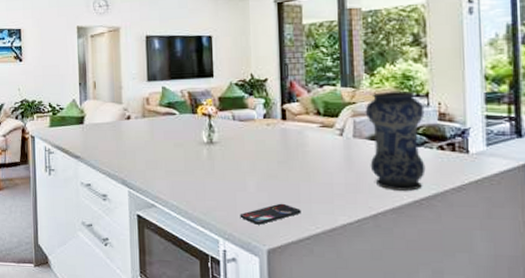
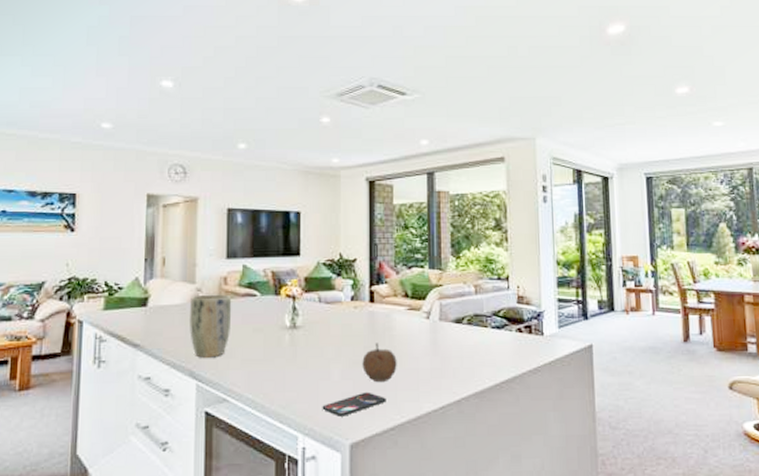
plant pot: none [119,113,155,169] -> present [190,294,232,358]
fruit: none [276,158,311,195] -> present [362,343,397,383]
vase: present [365,91,426,191] -> none [451,275,506,374]

